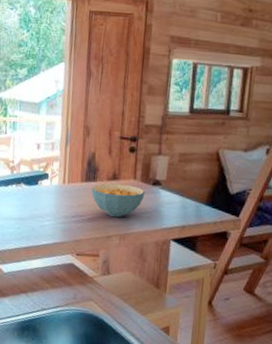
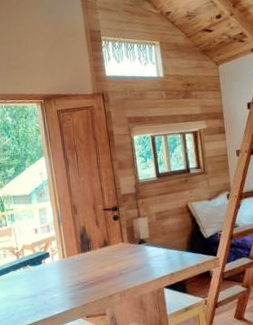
cereal bowl: present [91,183,146,218] -> none [88,248,134,278]

